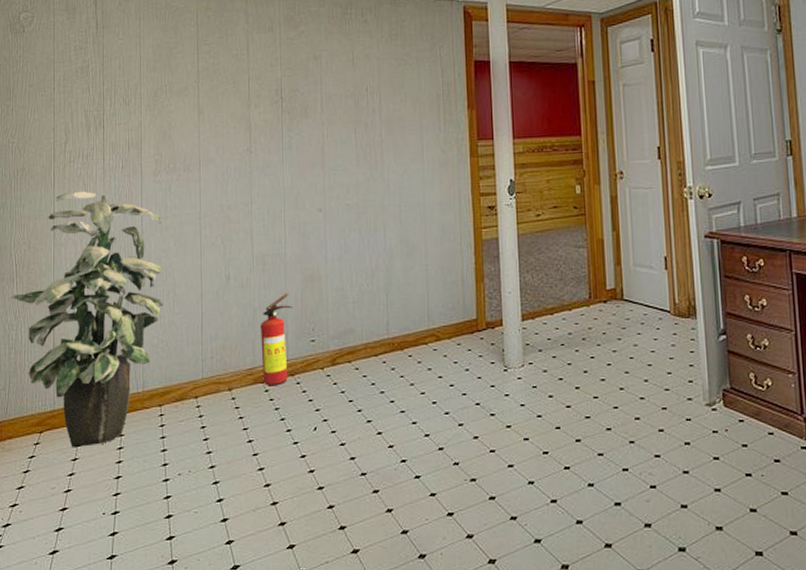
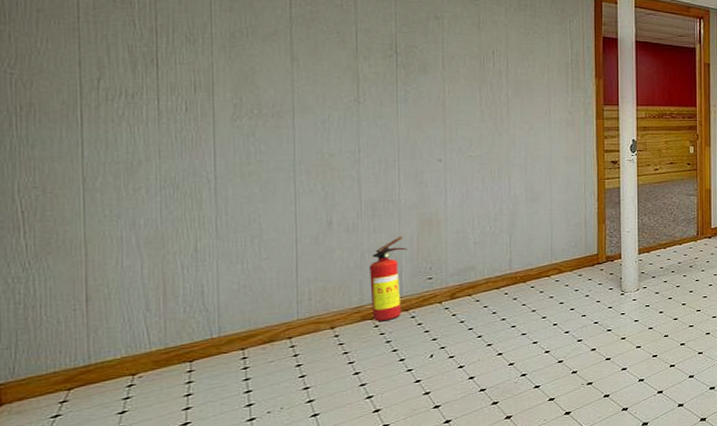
indoor plant: present [11,191,163,448] -> none [15,133,246,401]

